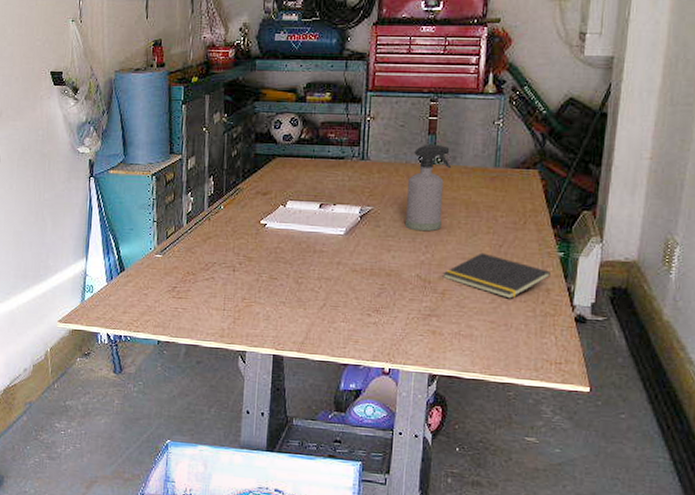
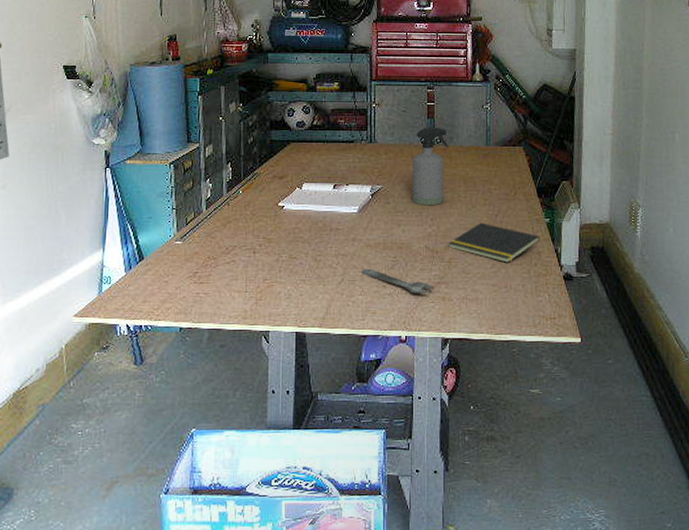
adjustable wrench: none [346,294,424,326] -> present [362,268,434,294]

